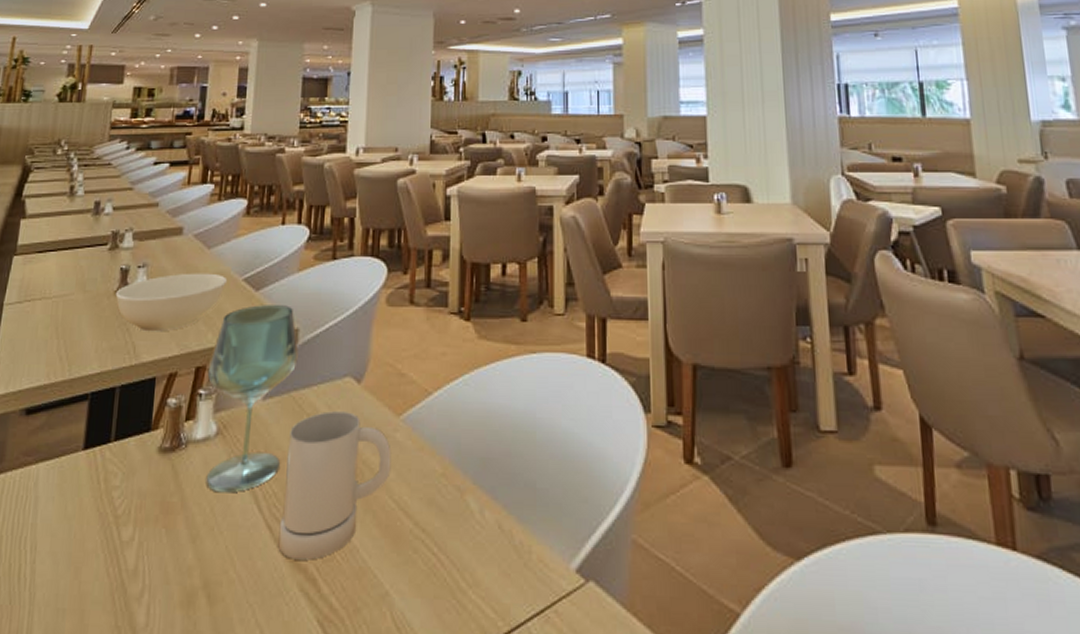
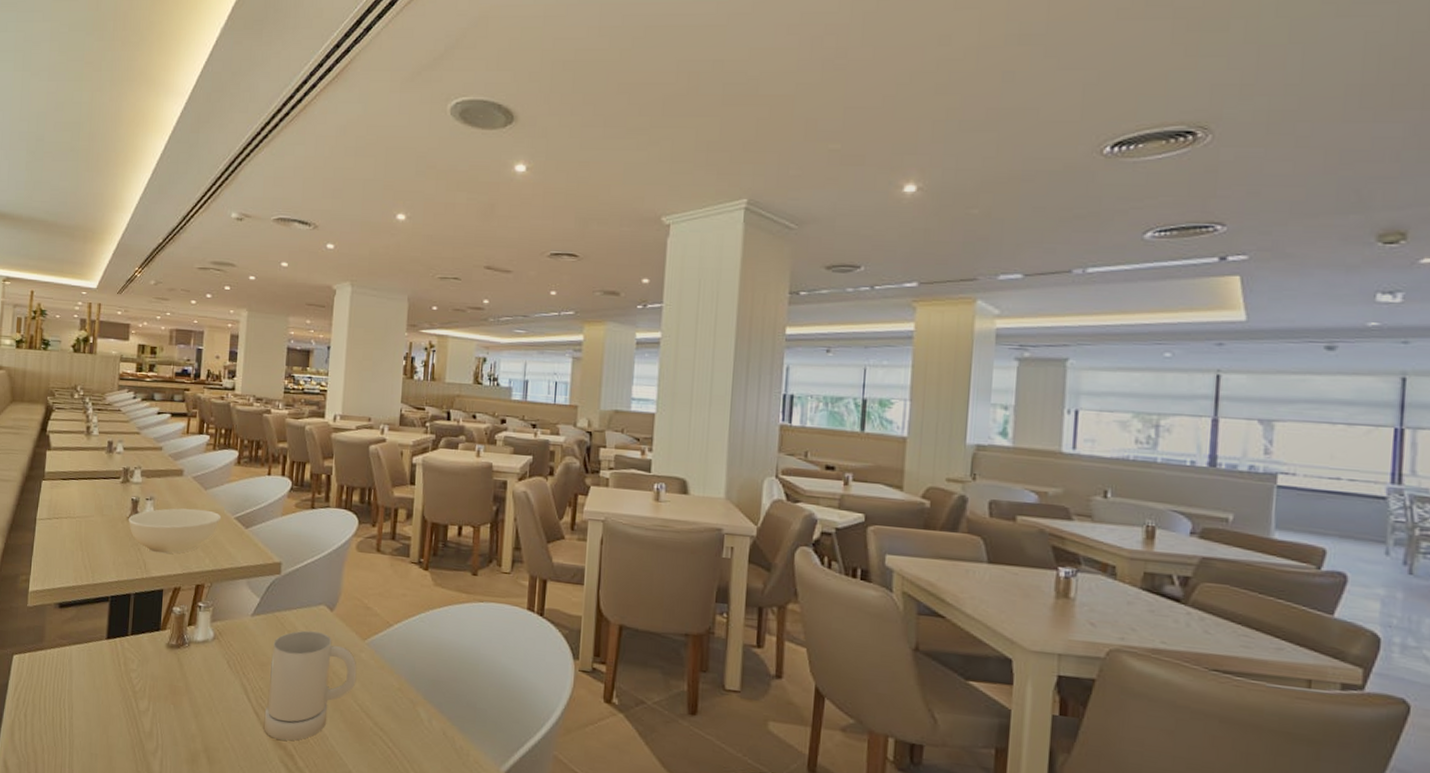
wine glass: present [206,305,298,493] -> none [205,540,281,685]

